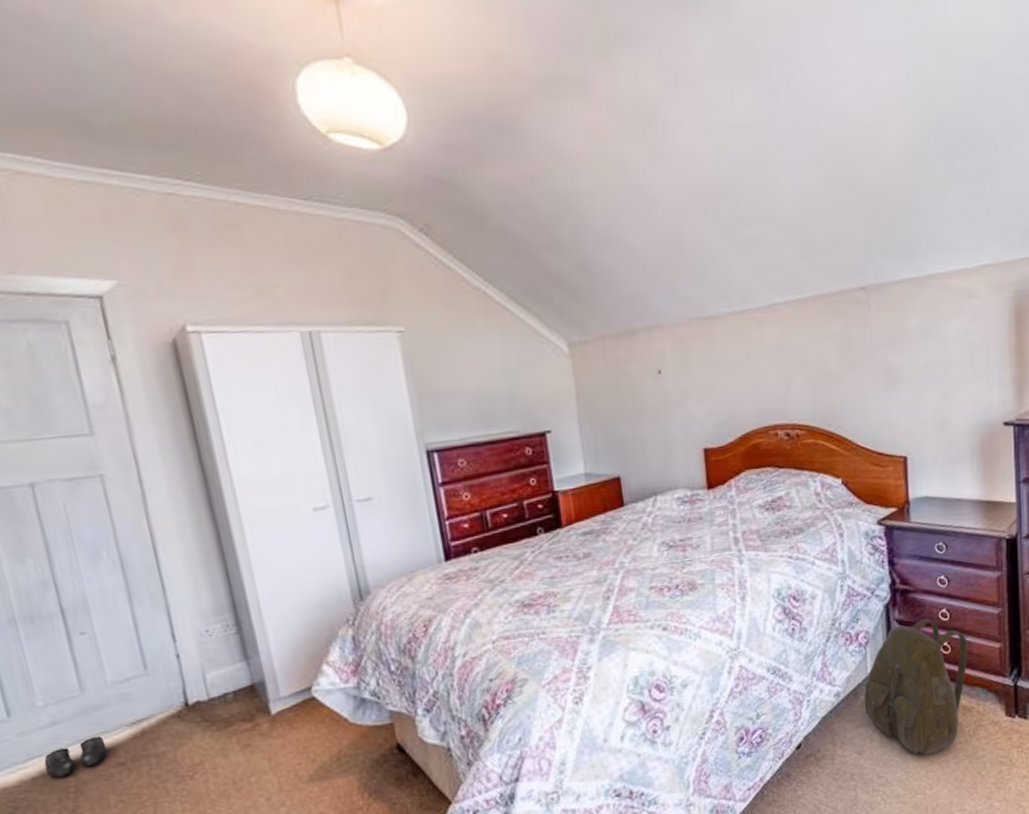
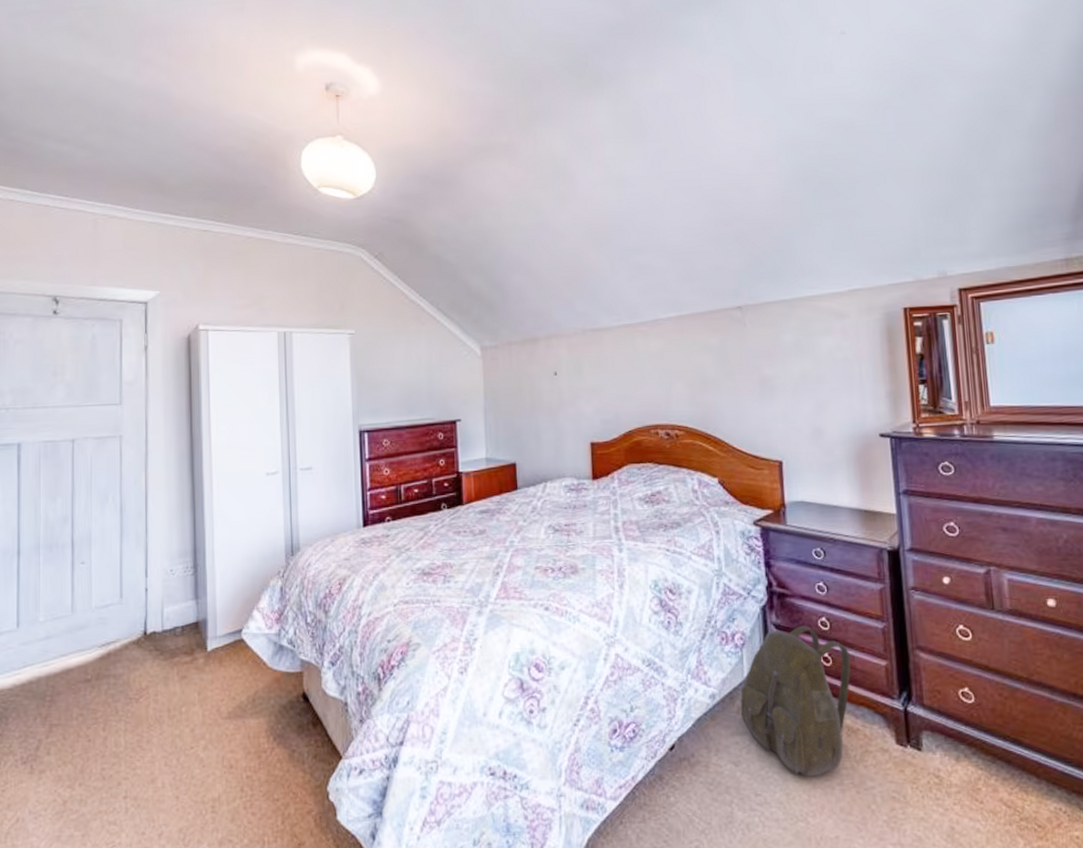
shoe: present [44,736,108,778] -> none [34,653,80,686]

